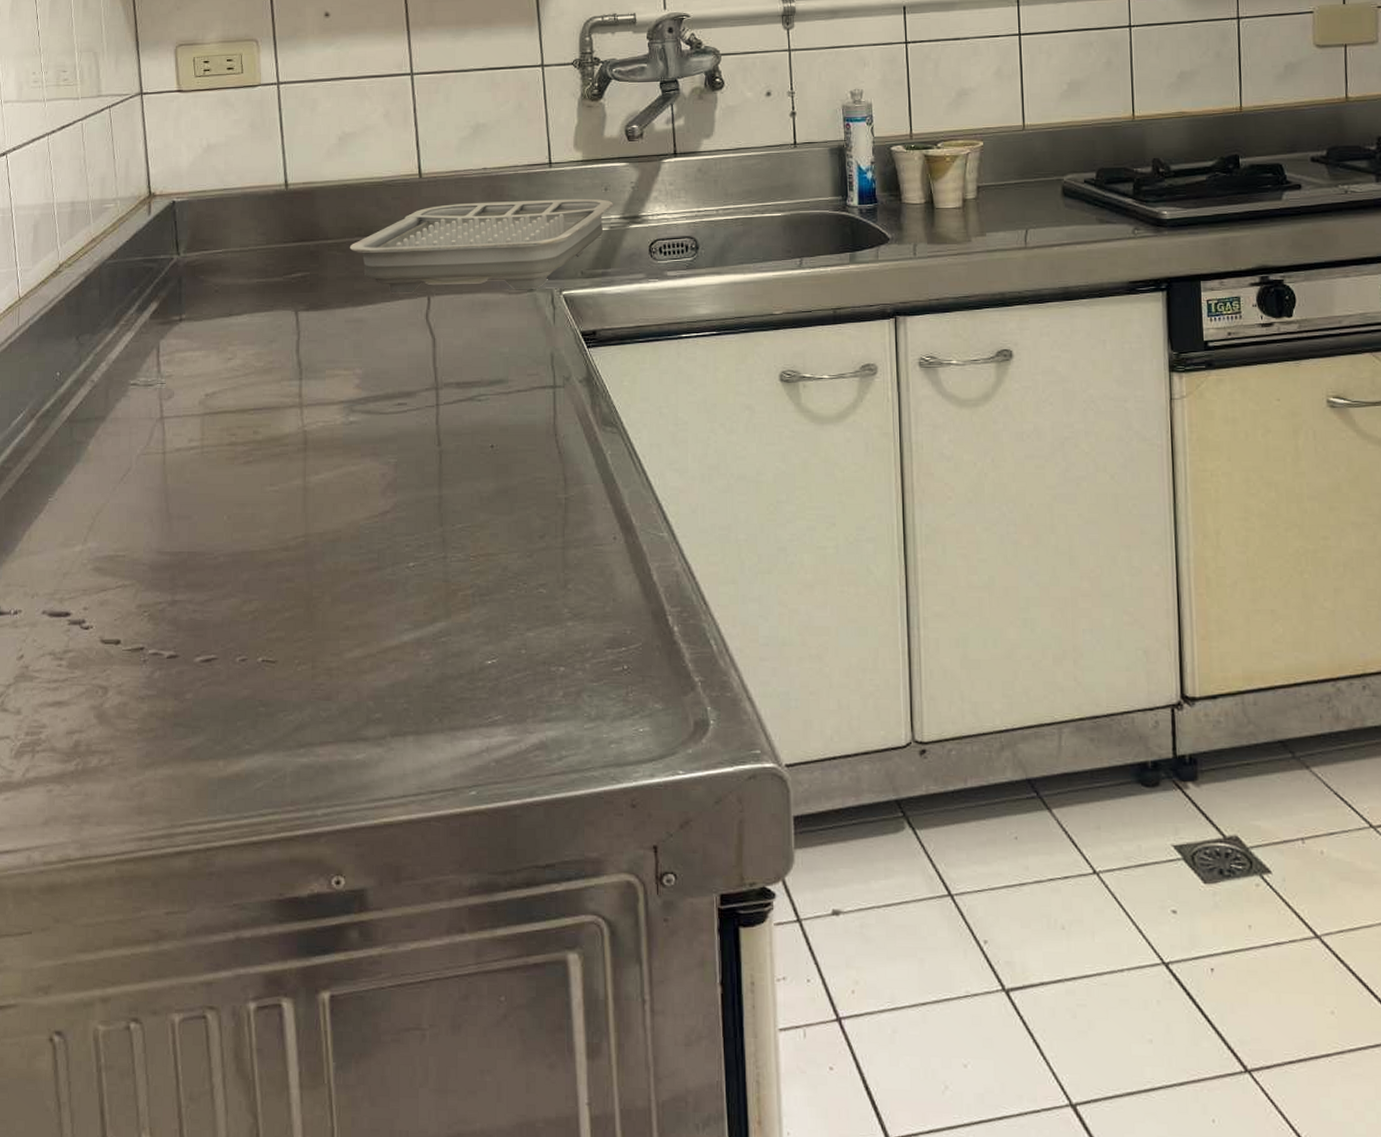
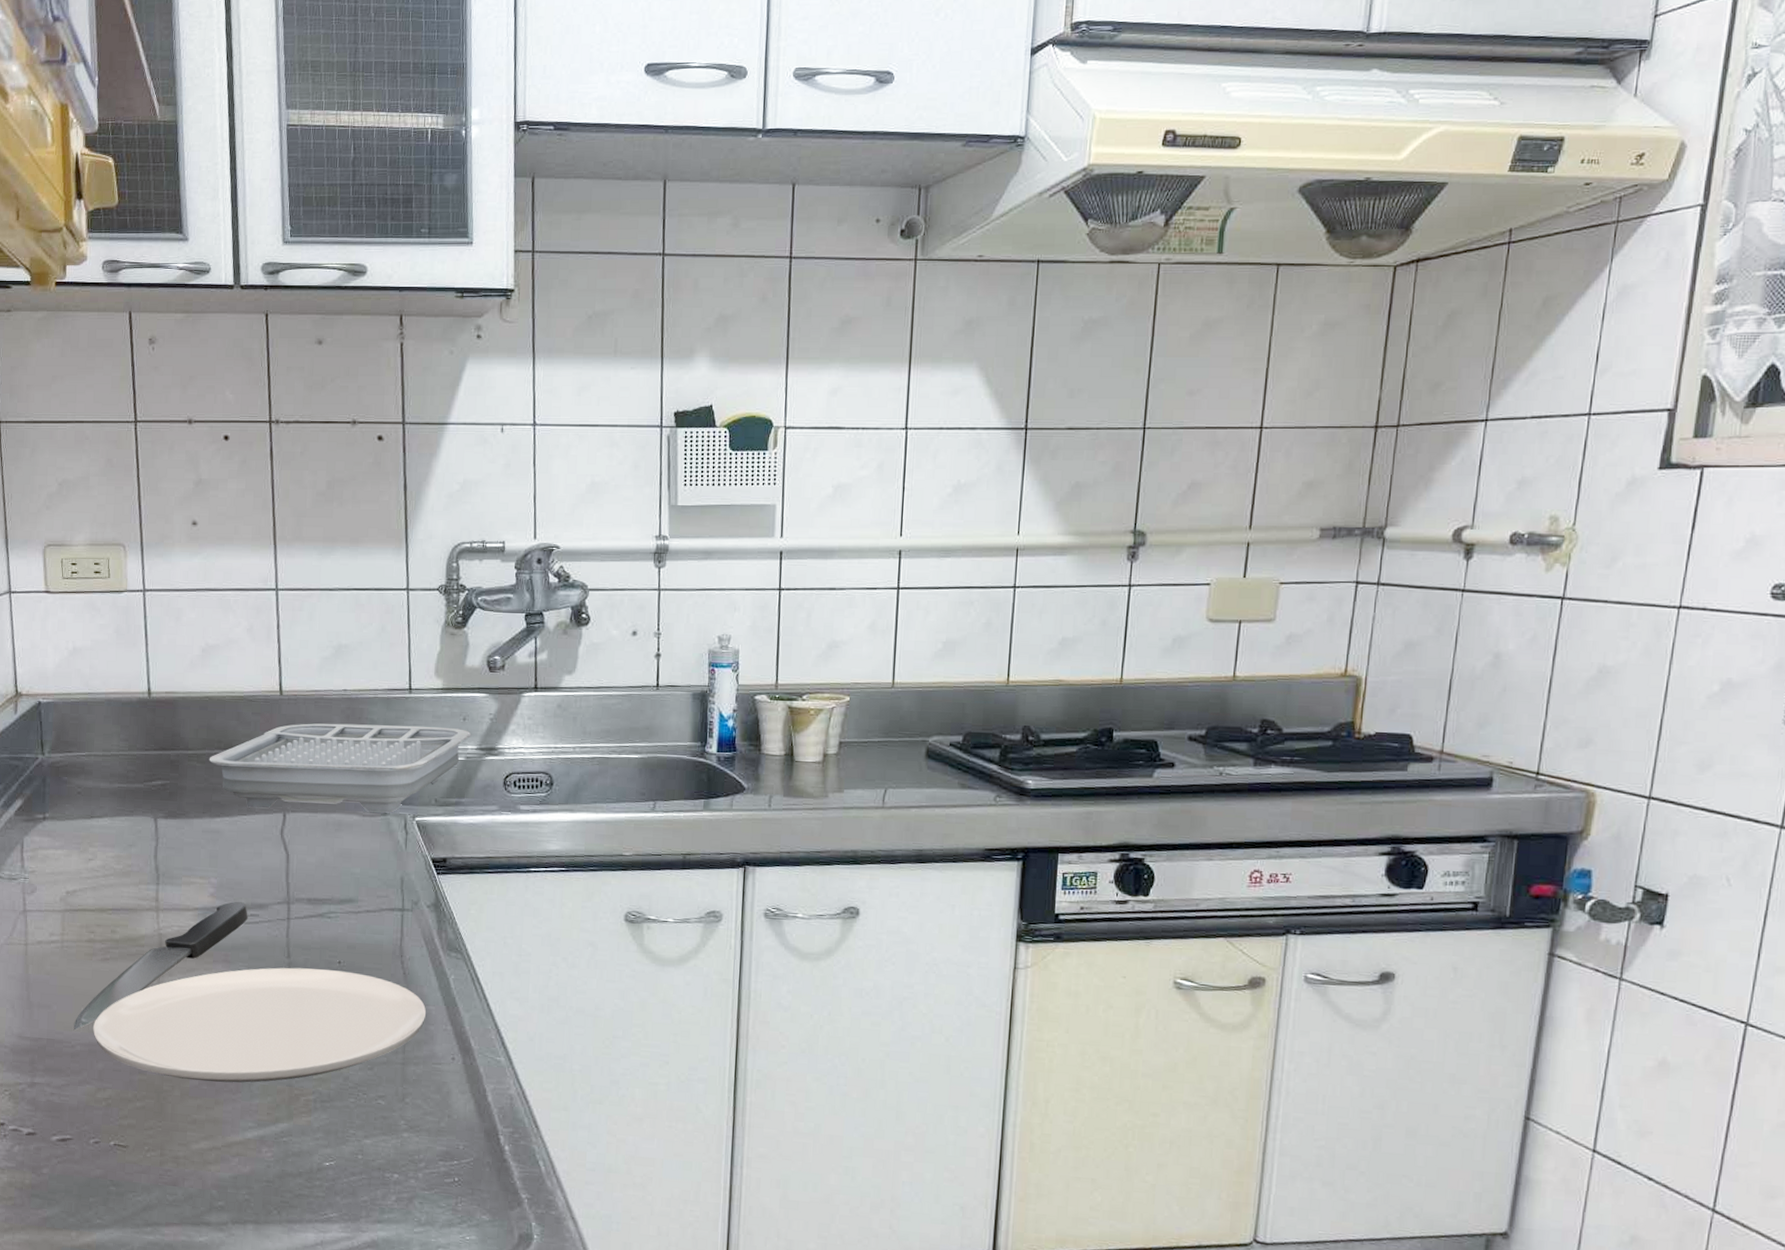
kitchen knife: none [216,390,396,539] -> present [73,901,248,1030]
plate: none [237,455,585,584] -> present [93,967,427,1083]

